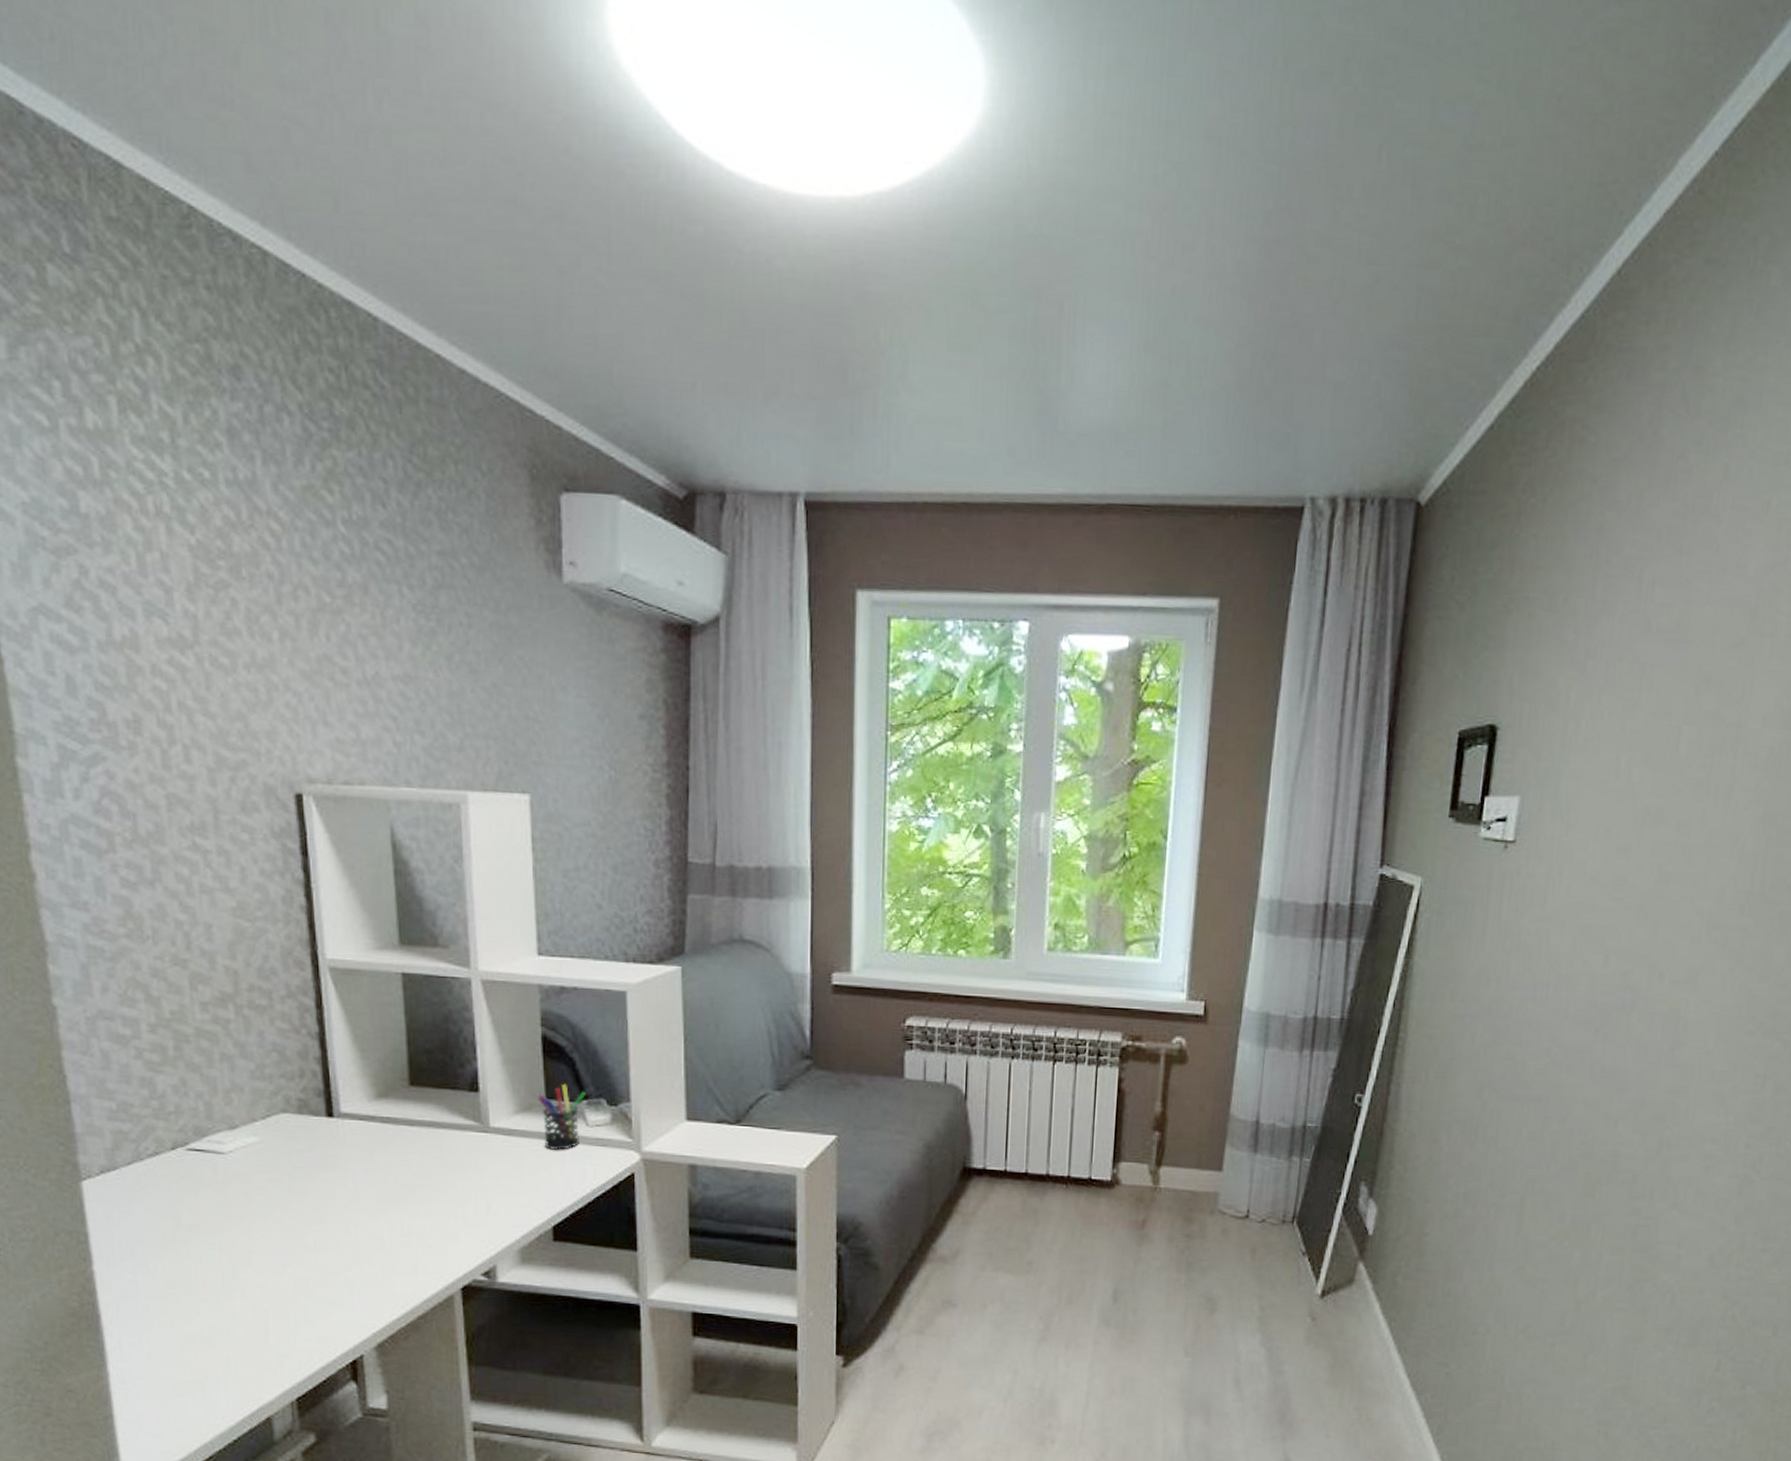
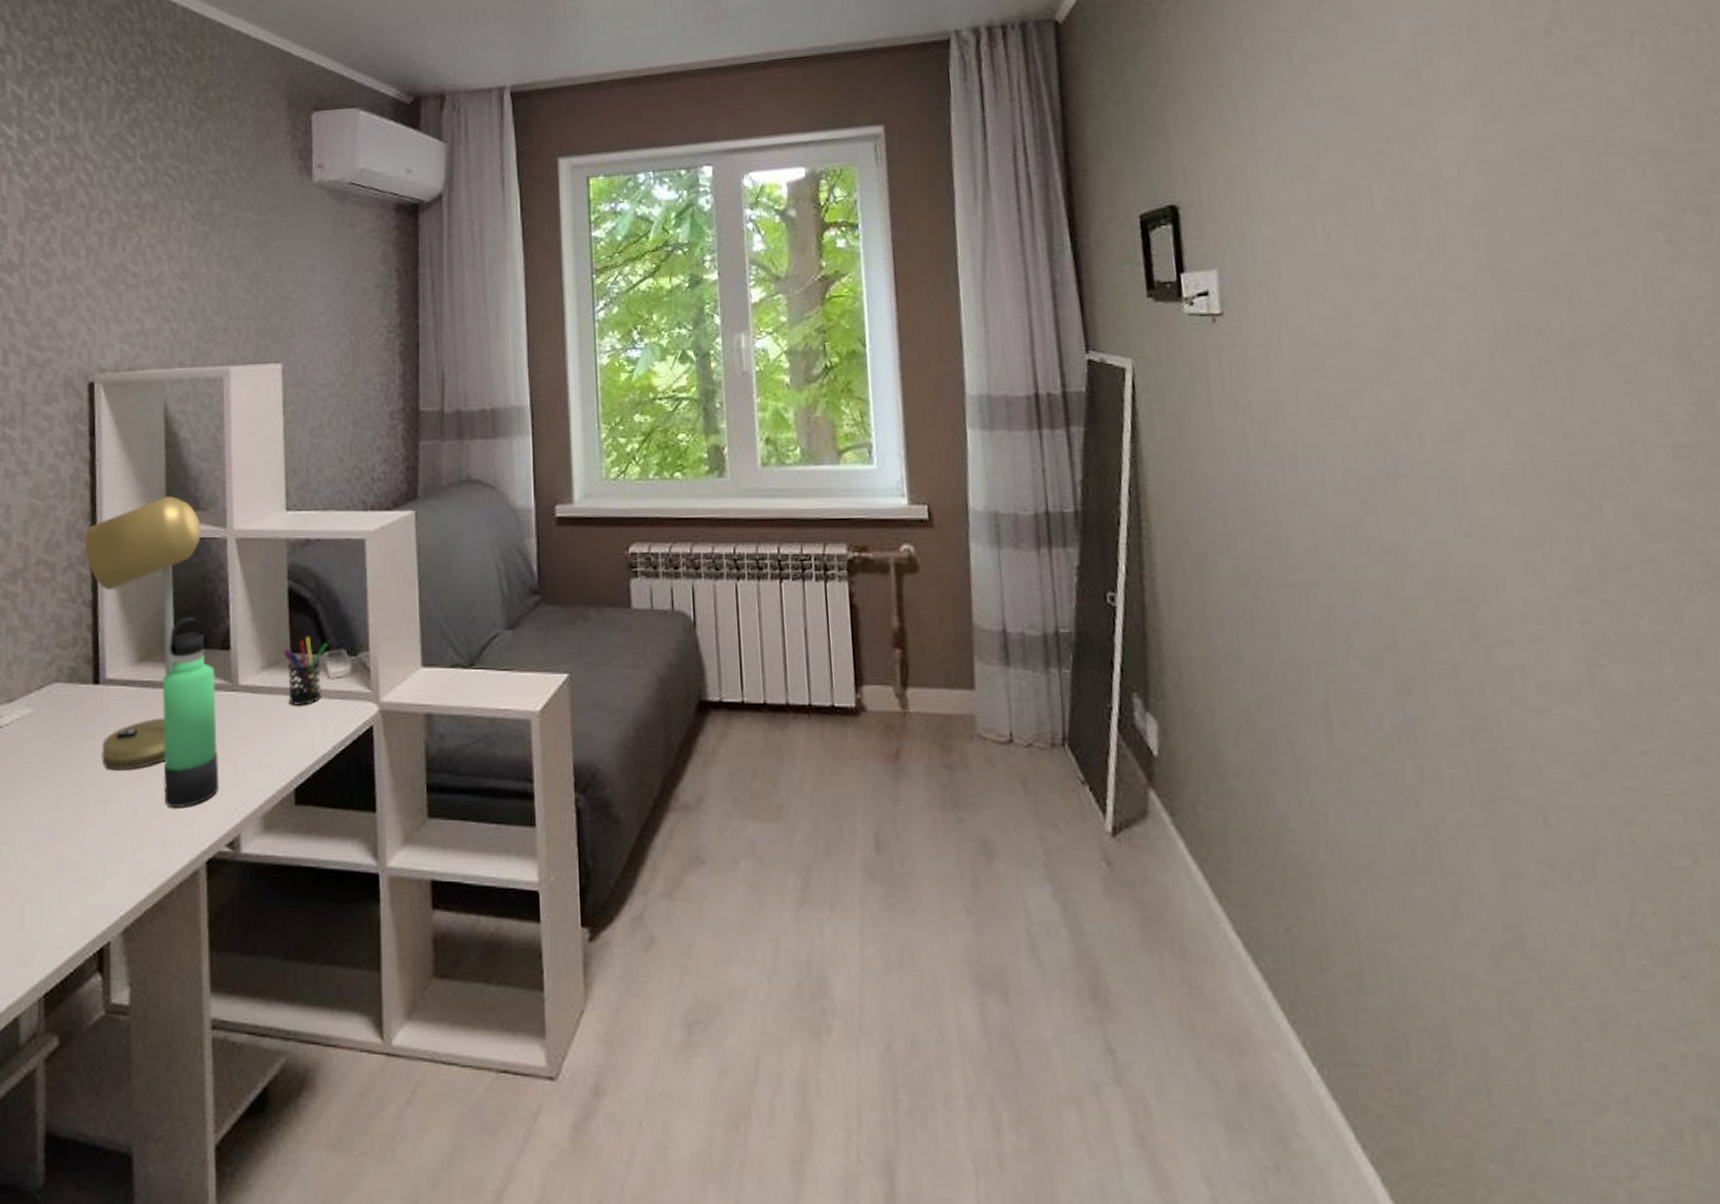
desk lamp: none [304,928,441,1202] -> present [84,495,201,771]
thermos bottle: none [404,1055,472,1239] -> present [162,616,219,807]

